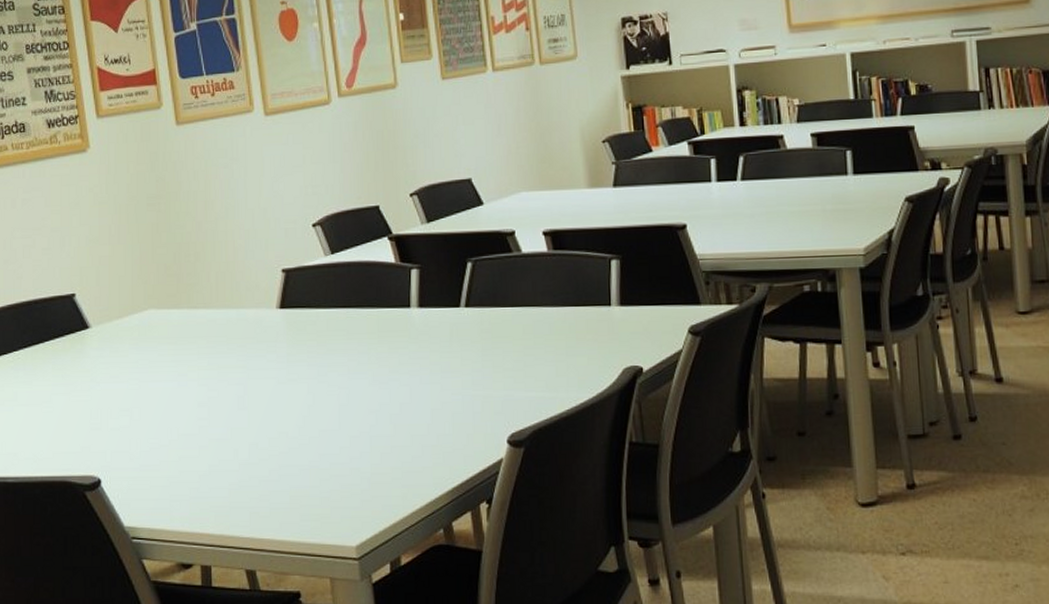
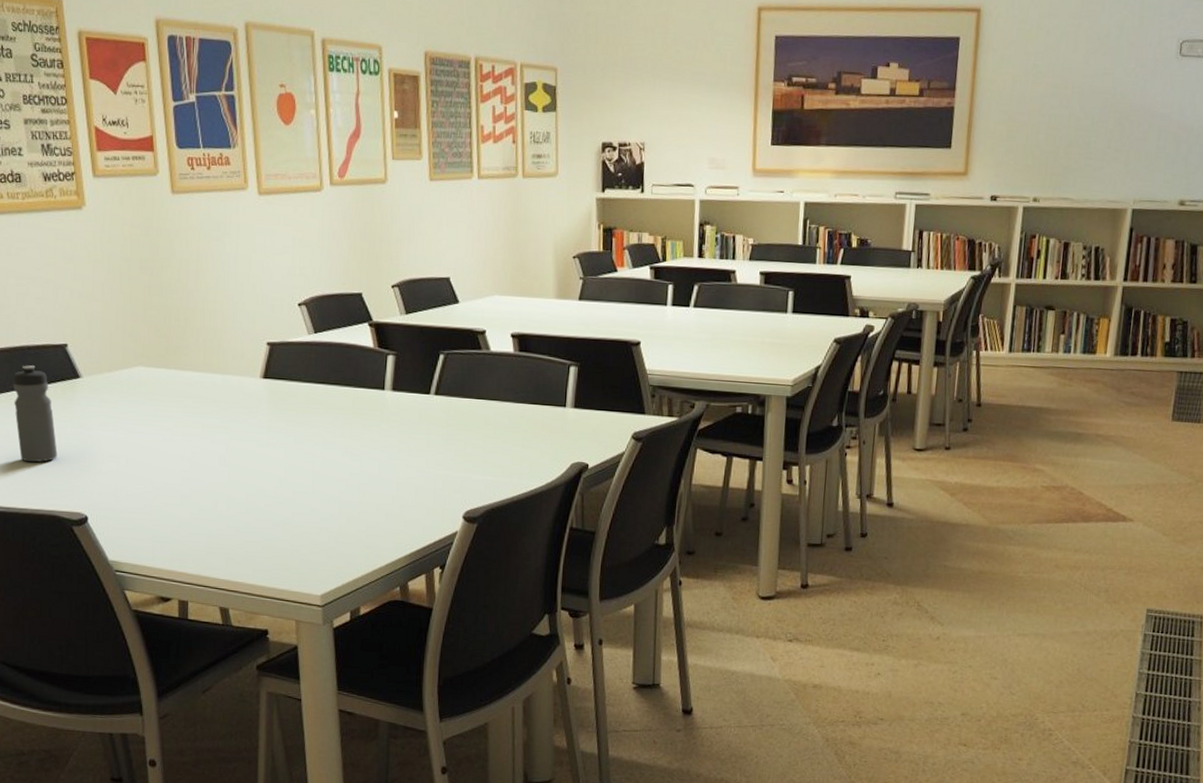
water bottle: none [21,320,68,425] -> present [13,365,58,463]

